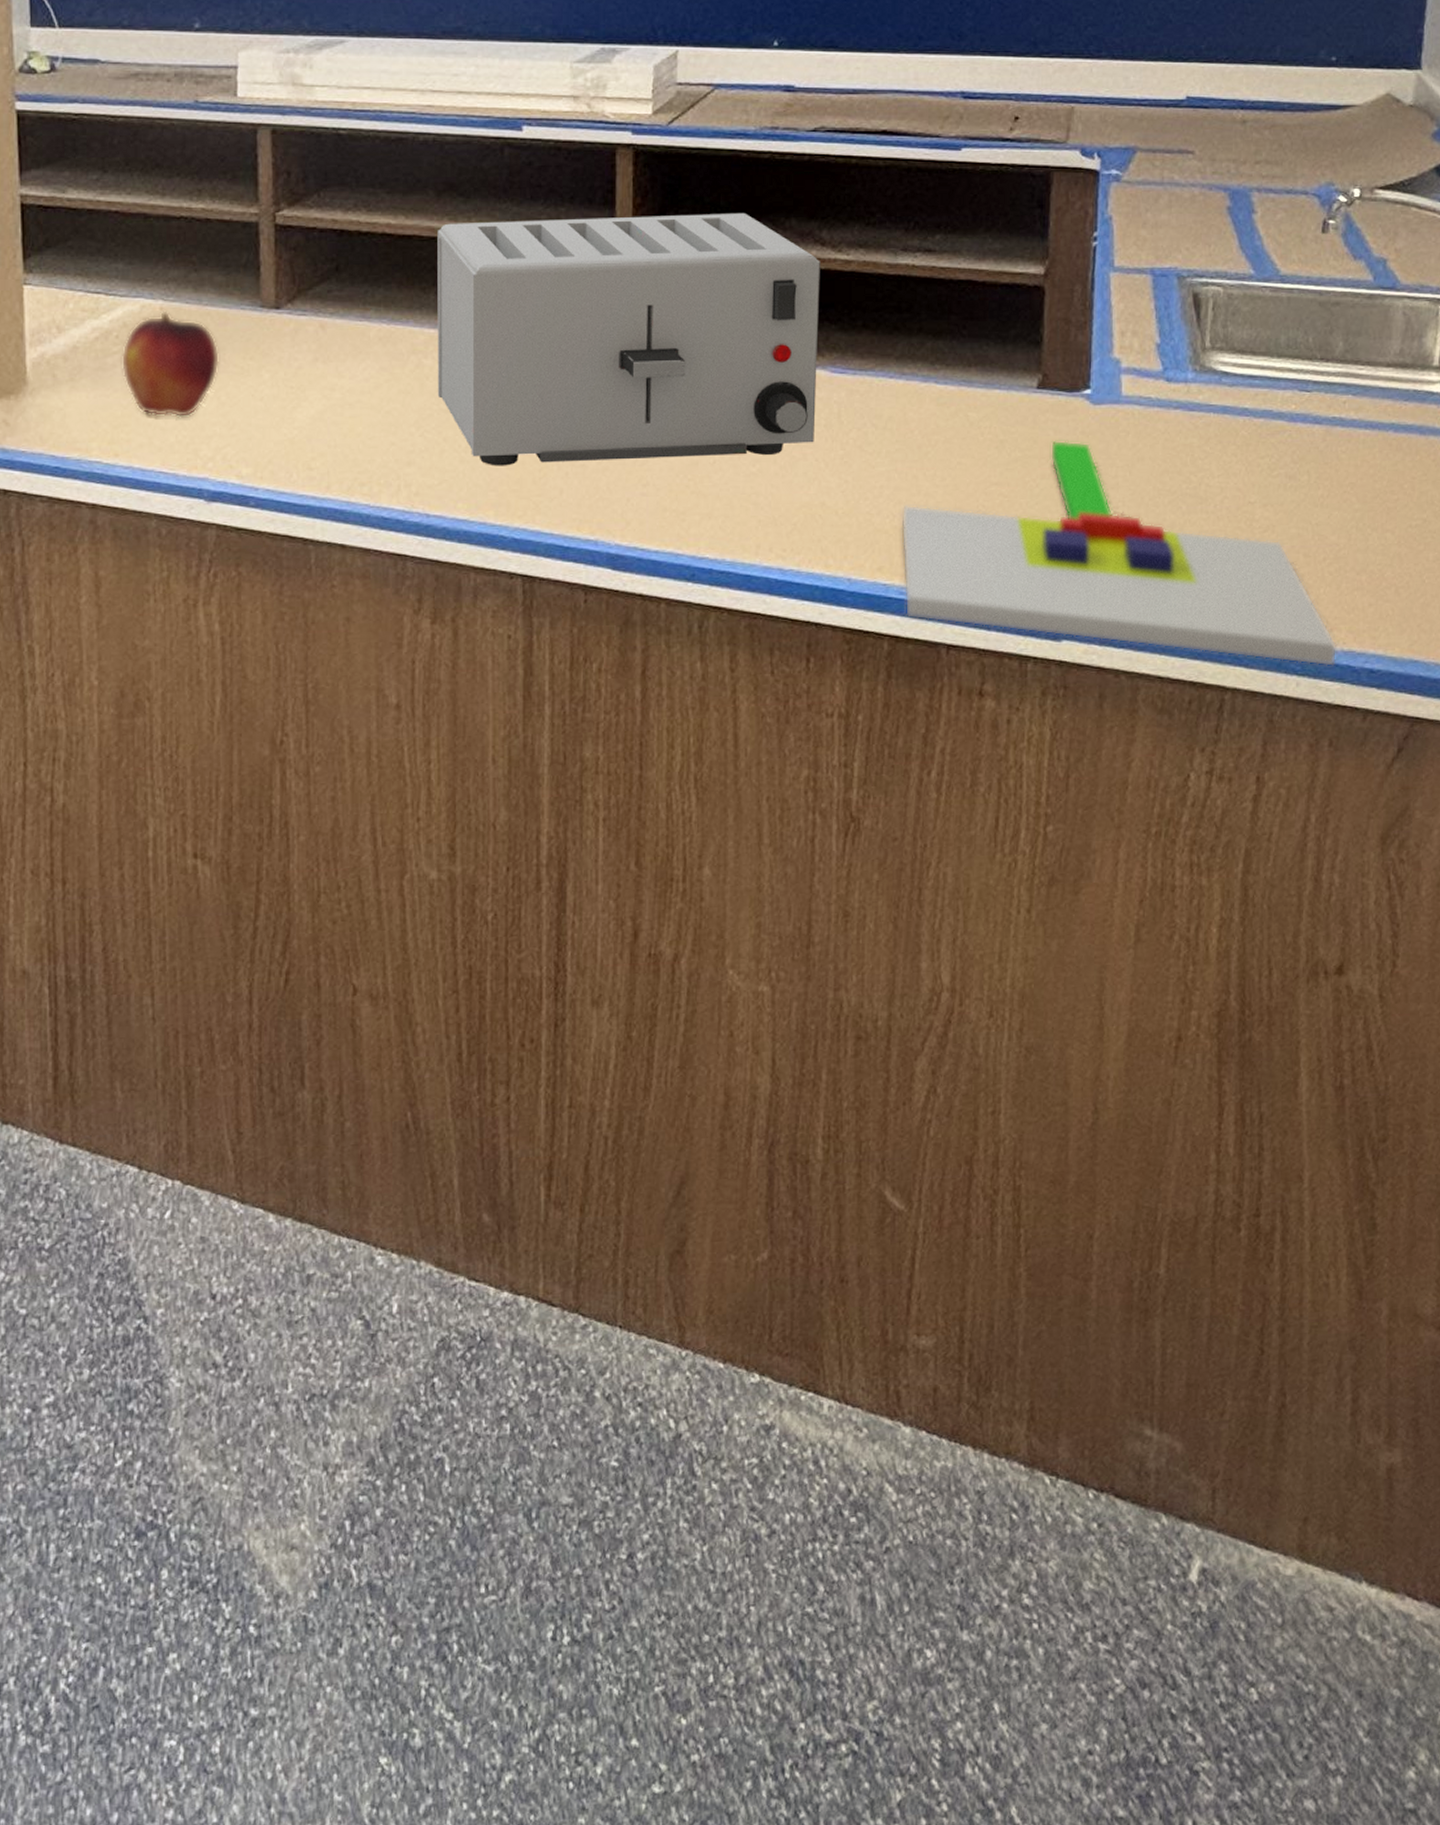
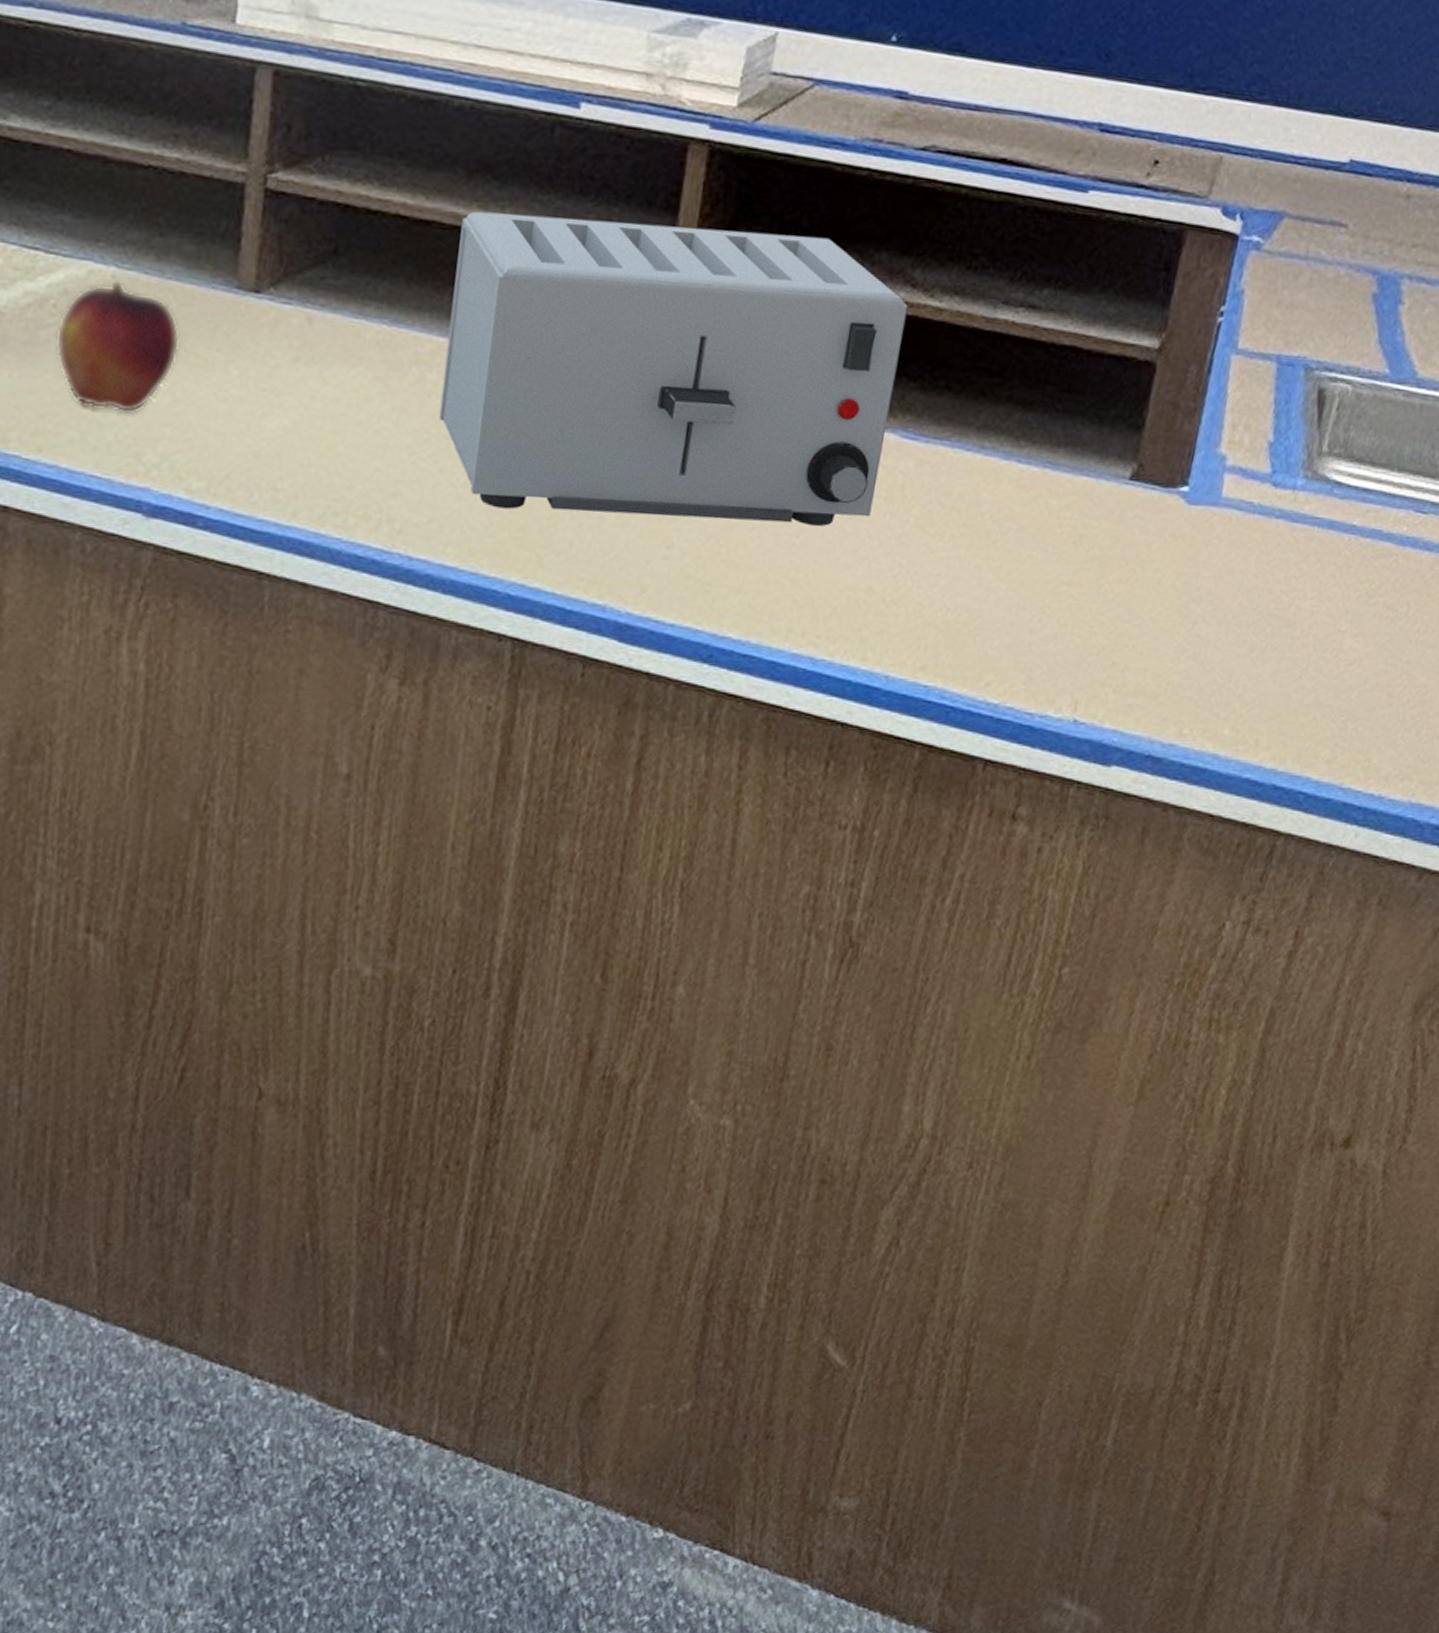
chopping board: present [901,440,1337,667] -> none [943,540,1406,820]

